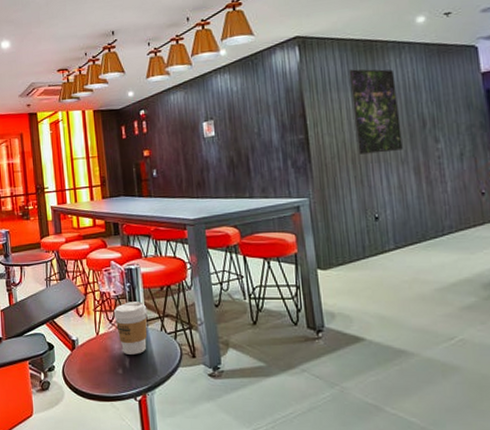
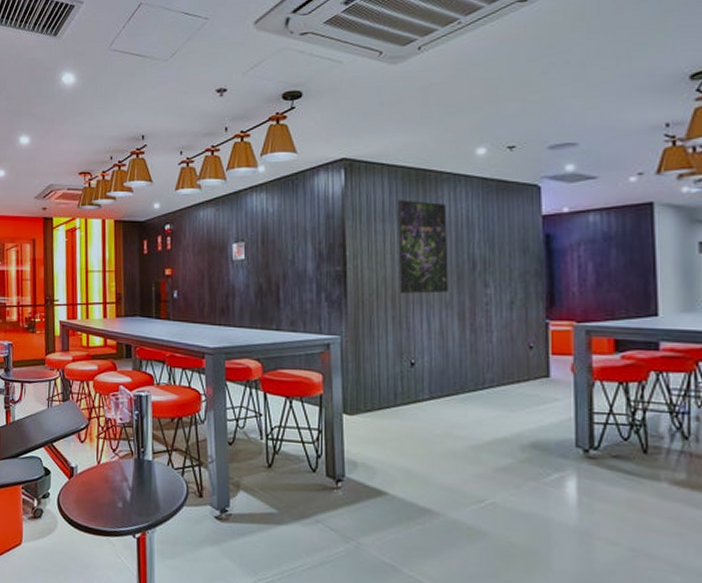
coffee cup: present [113,302,148,355] -> none [118,431,155,489]

